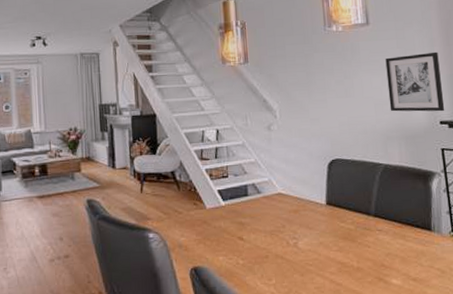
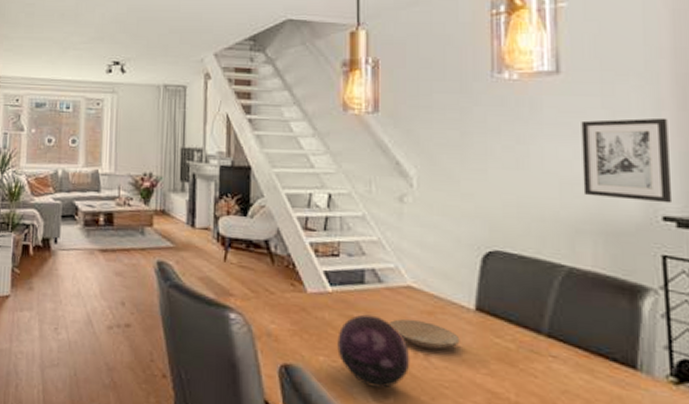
decorative orb: none [231,219,285,274] -> present [337,314,410,389]
plate: none [267,218,318,238] -> present [388,319,460,350]

